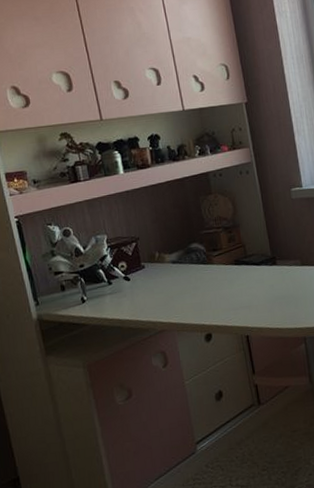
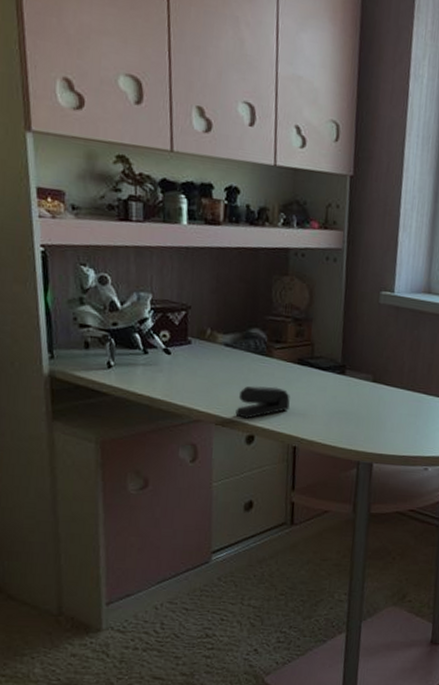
stapler: none [191,288,236,321] -> present [235,386,290,419]

